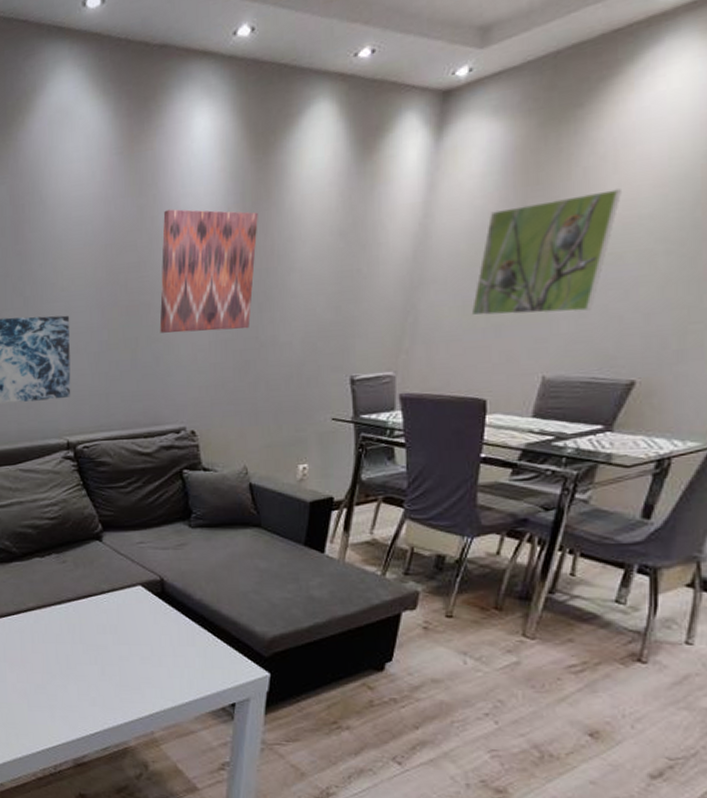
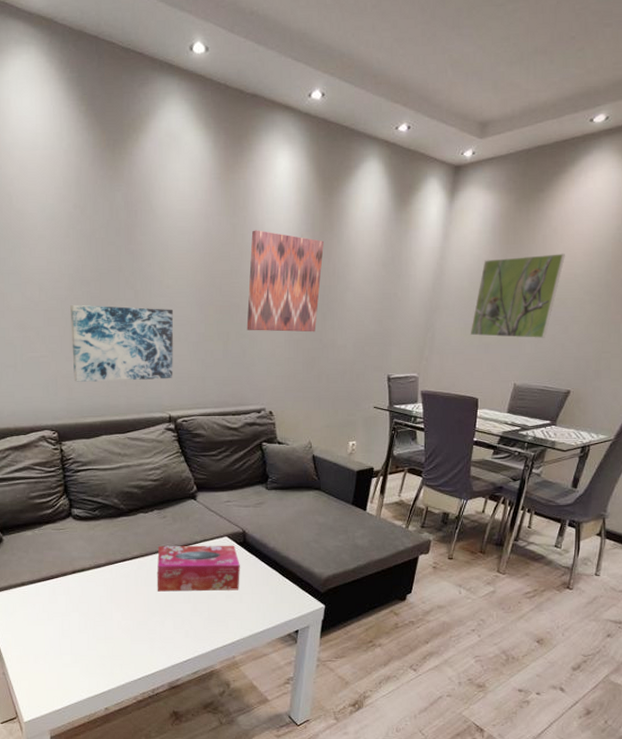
tissue box: none [57,595,158,651] -> present [157,545,240,592]

